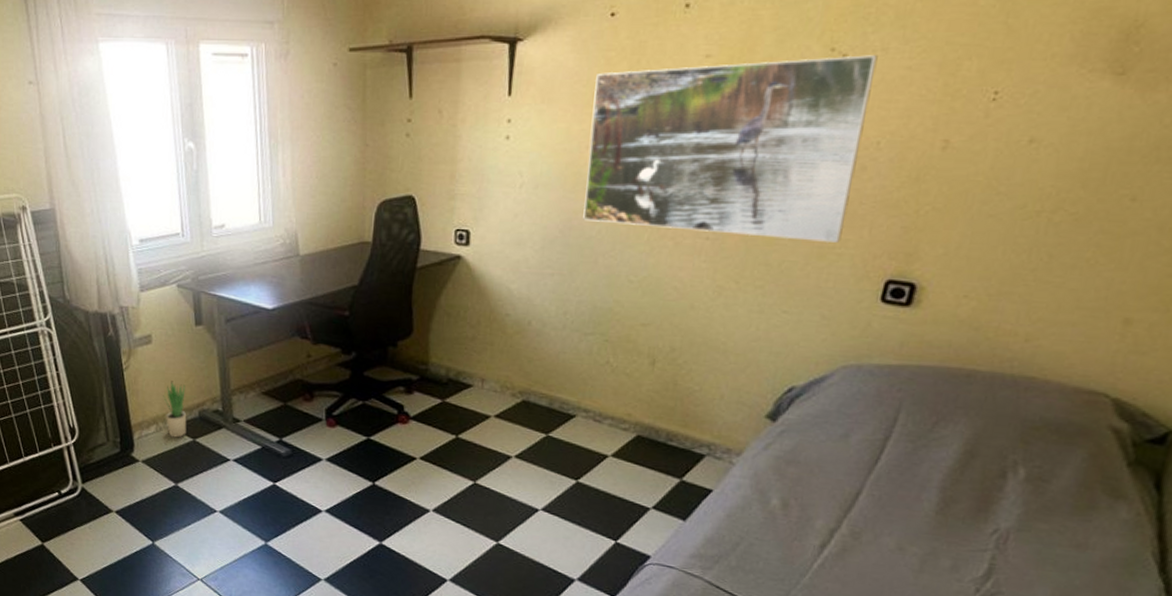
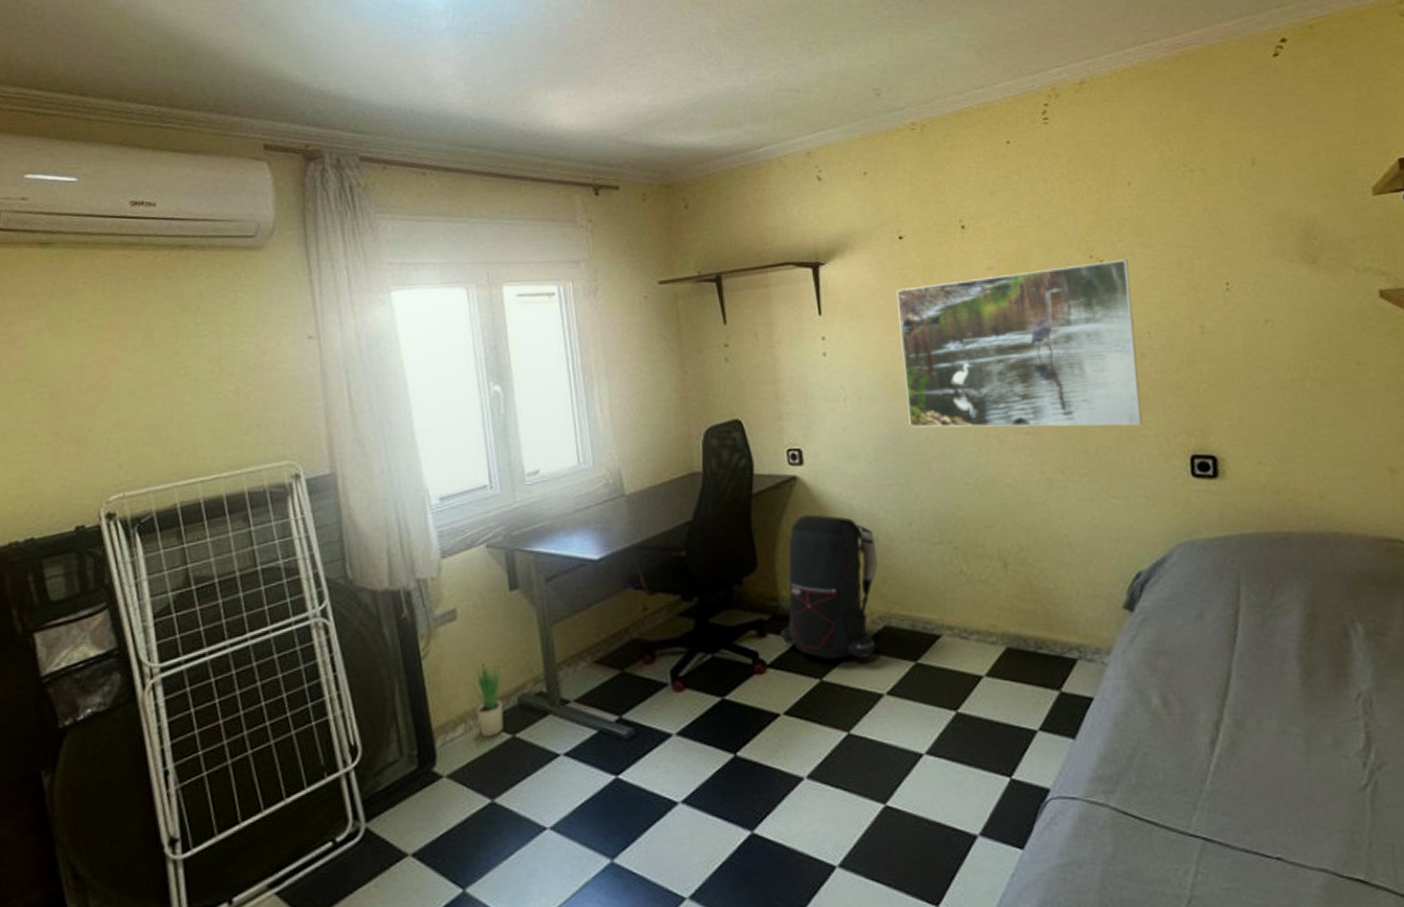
backpack: none [424,292,528,424] -> present [779,514,878,660]

